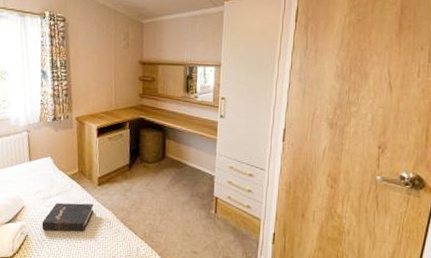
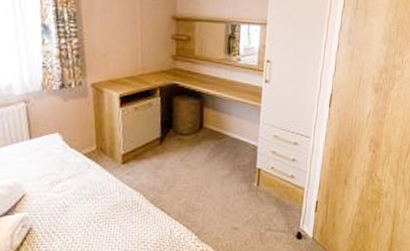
hardback book: present [41,202,94,231] -> none [50,184,118,221]

